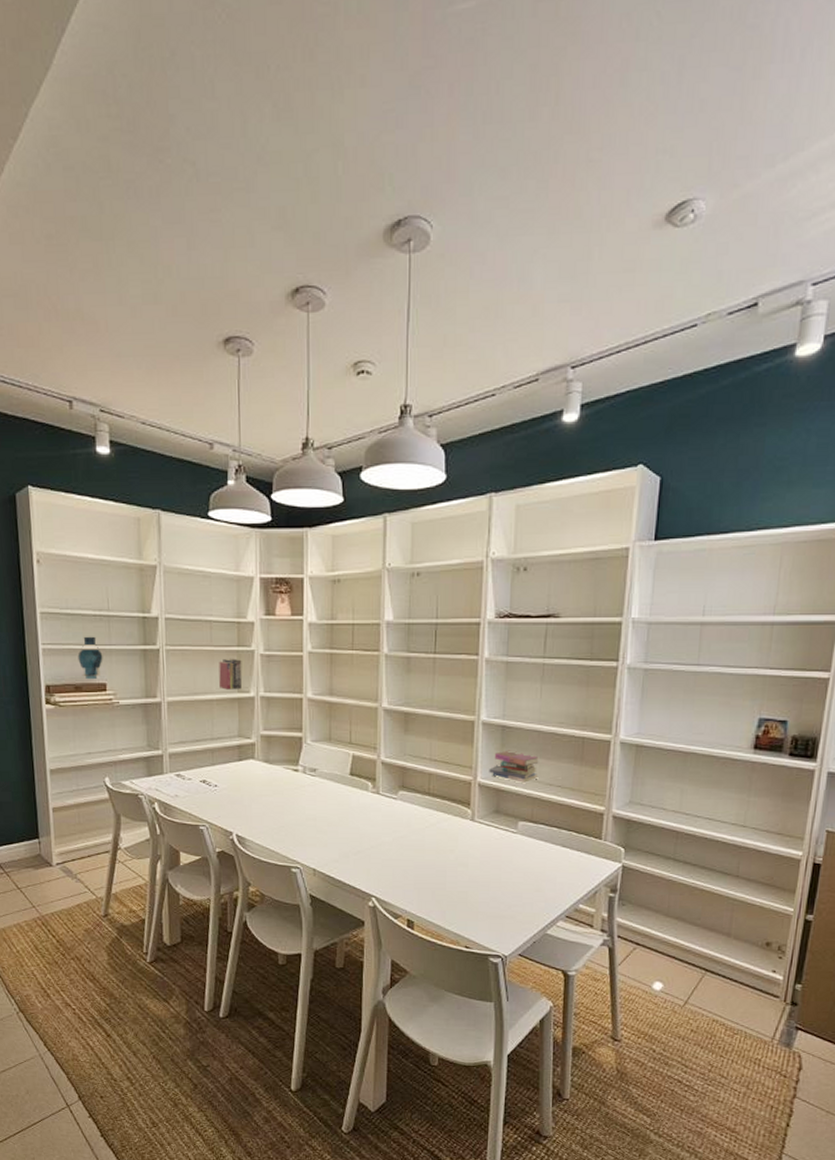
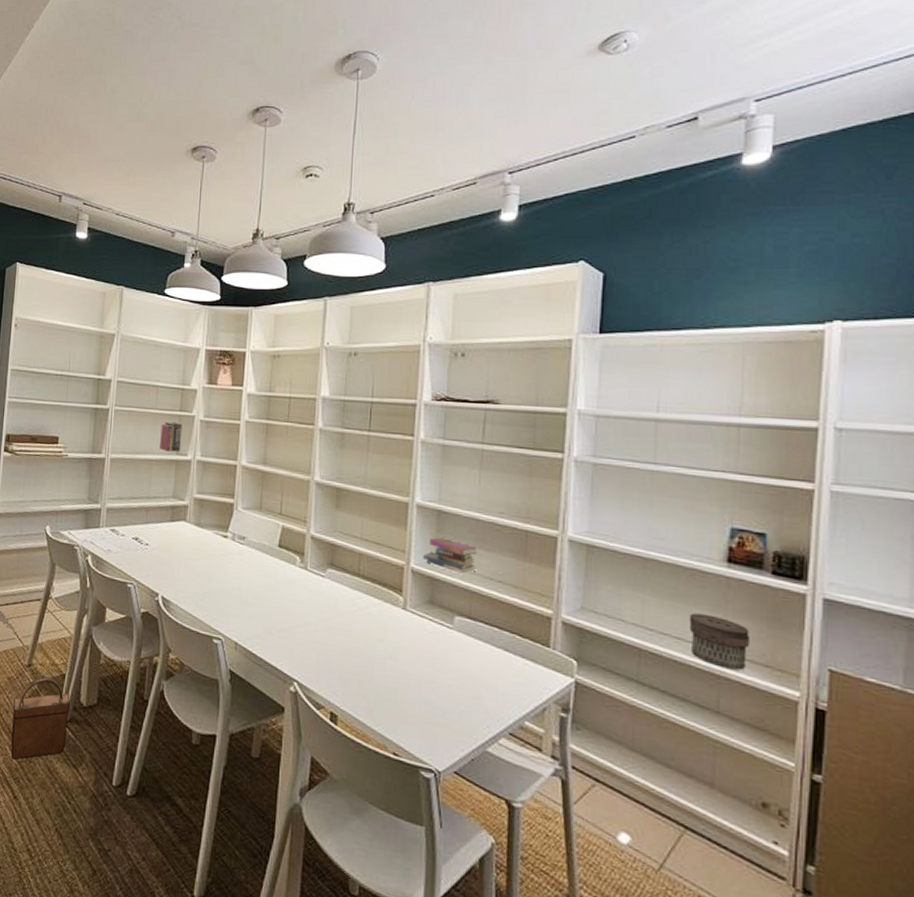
vase: present [77,636,103,680] -> none [37,393,59,433]
handbag: none [94,924,154,1003] -> present [11,676,70,760]
decorative box: none [718,796,767,840] -> present [689,613,749,671]

